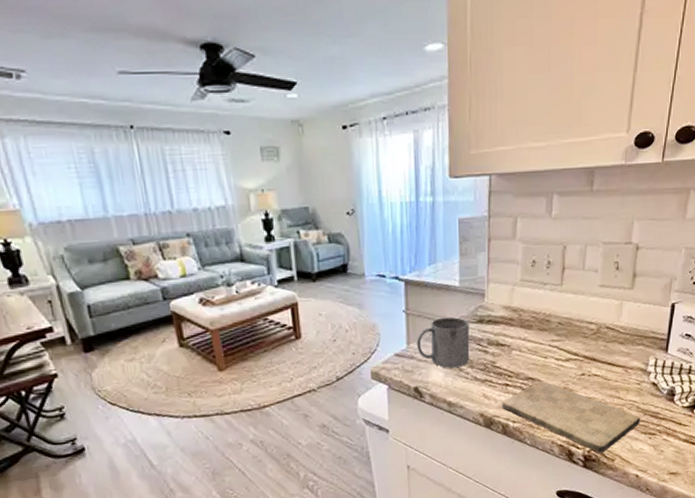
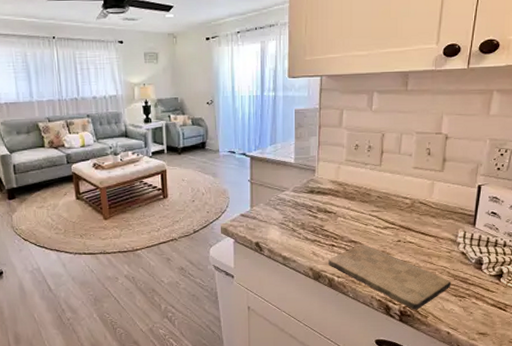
mug: present [417,317,470,368] -> none [259,187,302,228]

